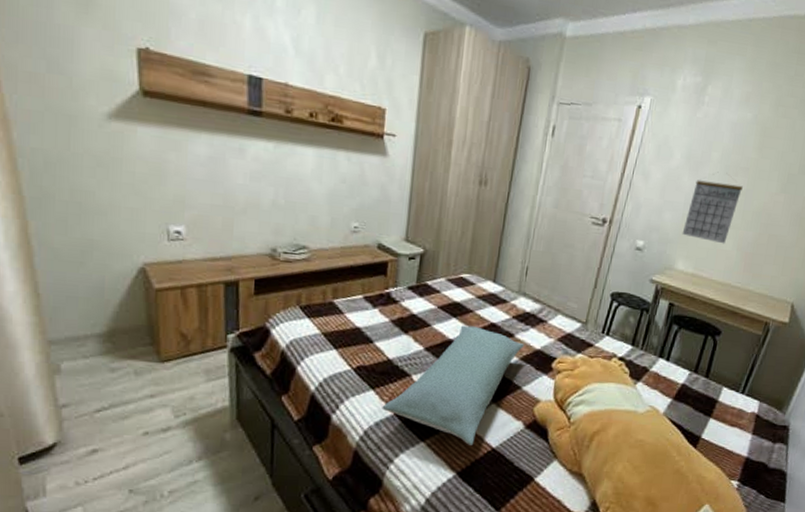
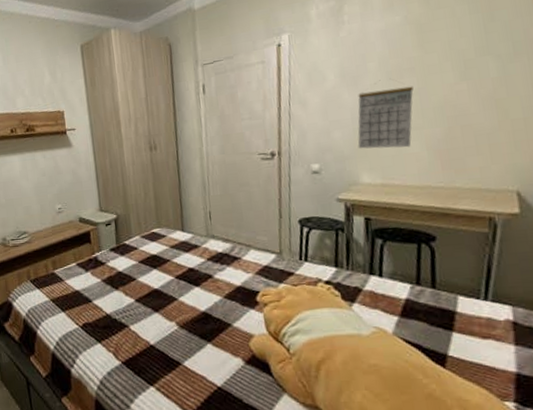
pillow: present [382,325,524,445] -> none [110,273,225,386]

